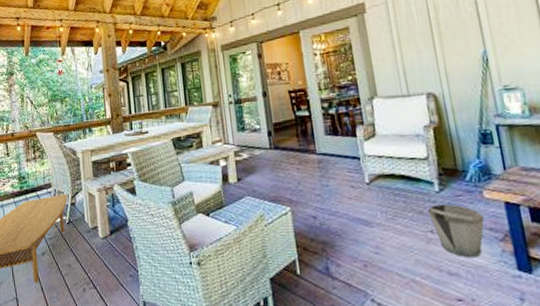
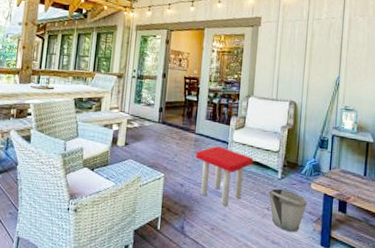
stool: none [323,164,397,236] -> present [196,146,253,207]

